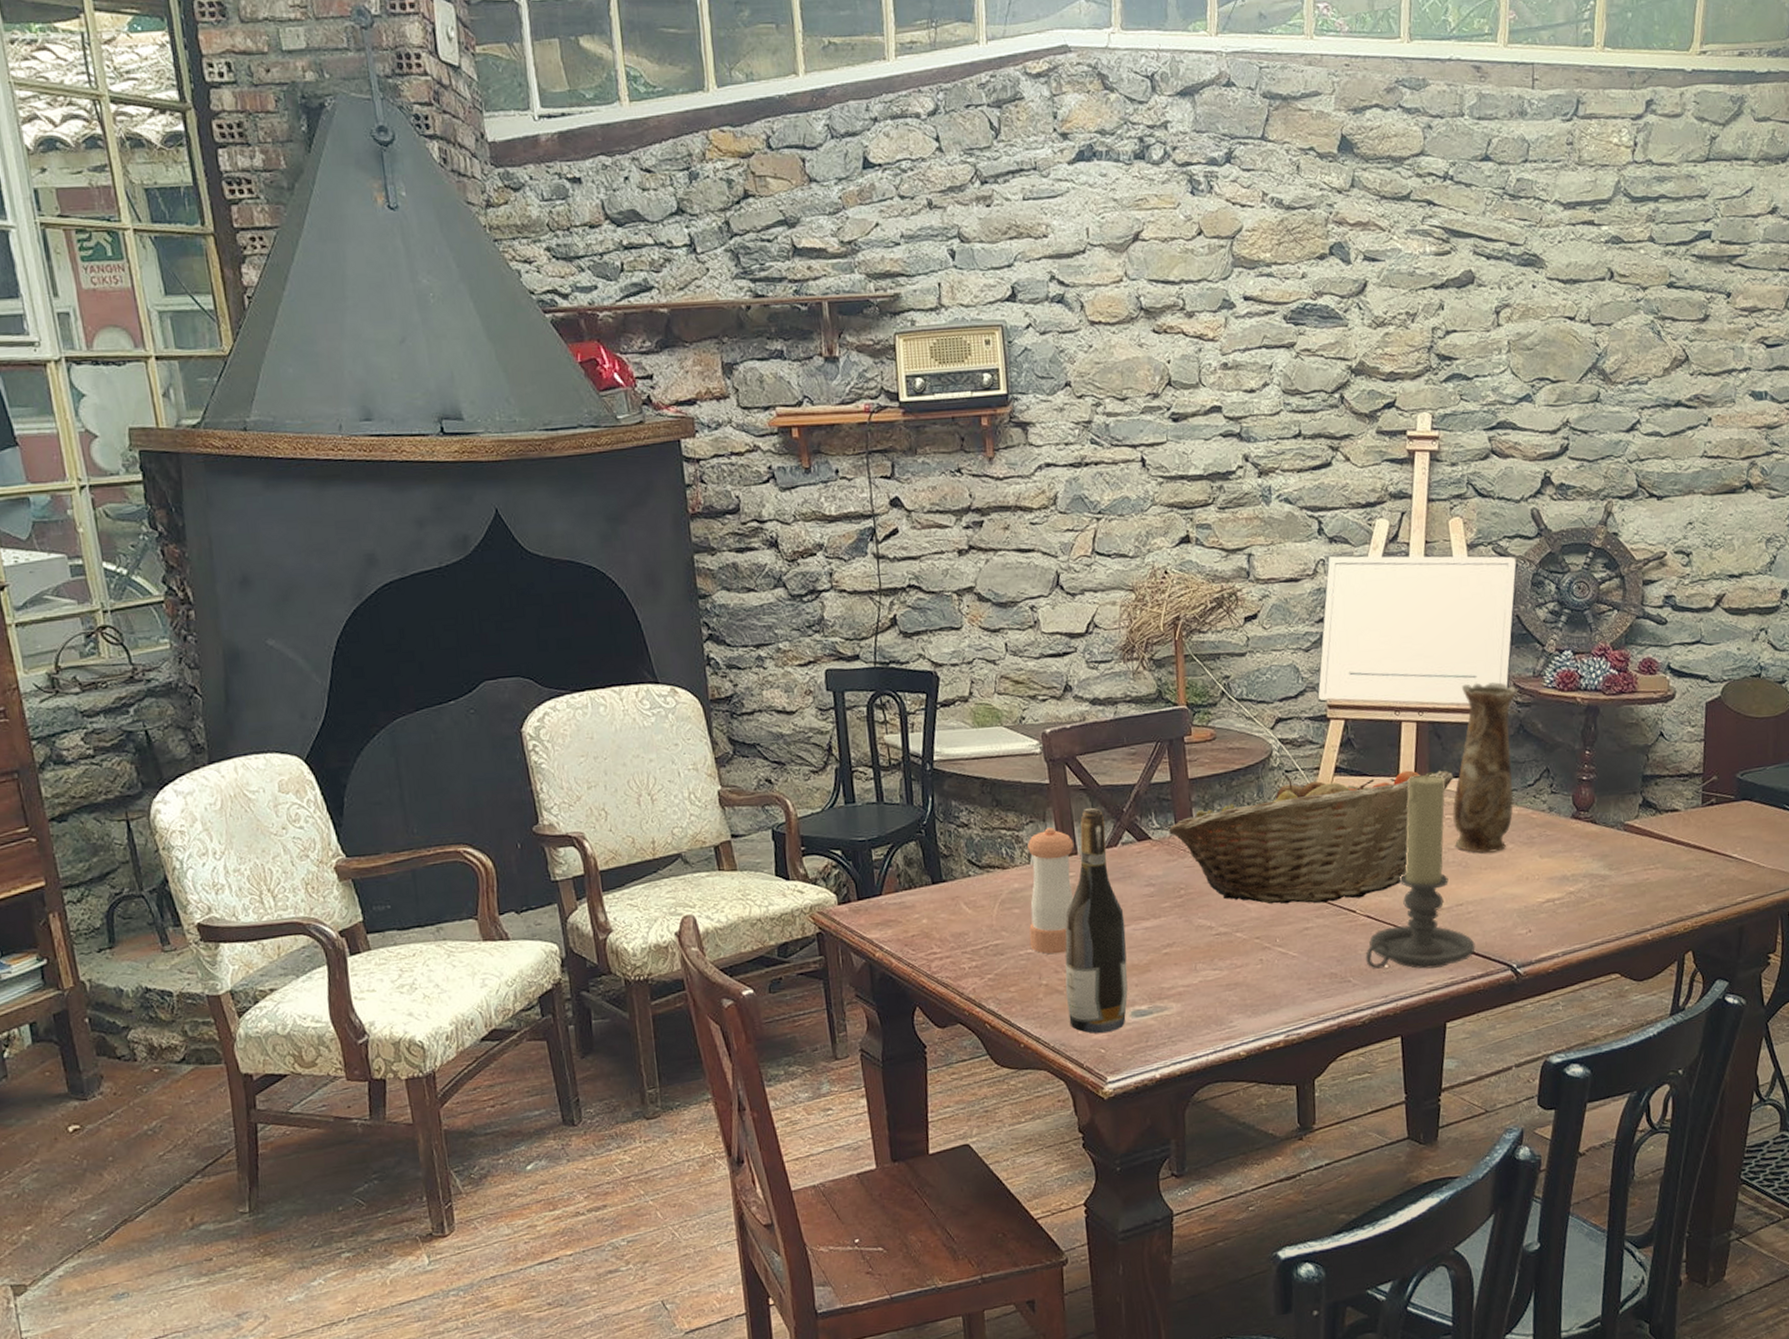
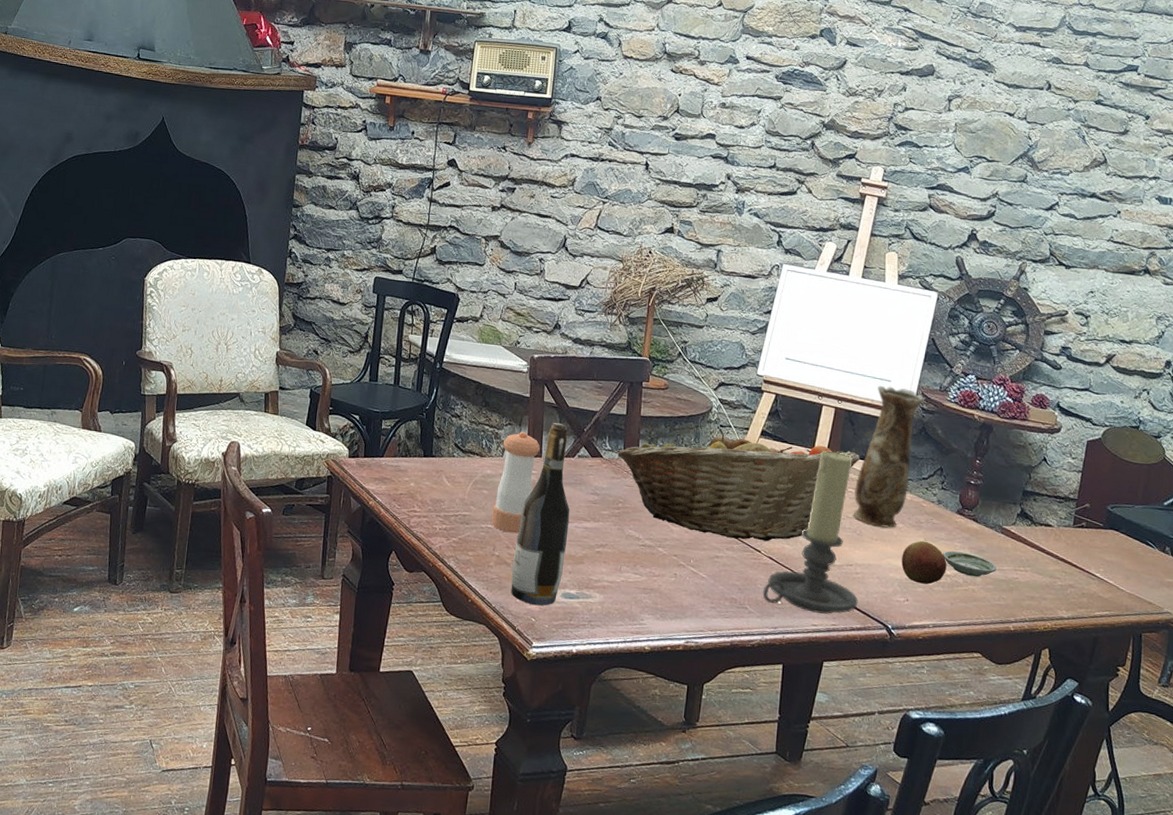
apple: none [1517,858,1569,909] -> present [901,541,947,585]
saucer: none [1562,861,1624,889] -> present [943,550,997,578]

